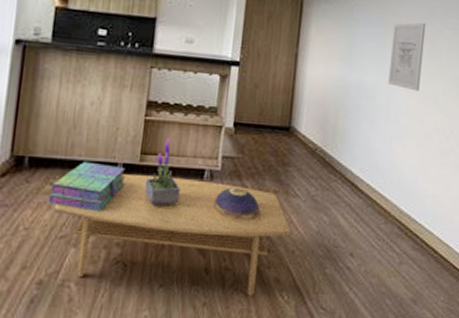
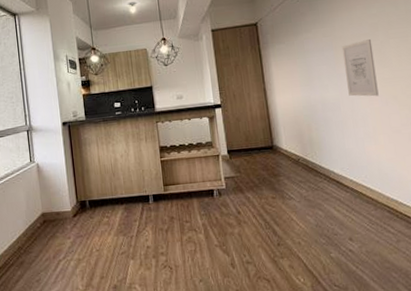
stack of books: present [48,161,126,212] -> none [107,197,158,232]
coffee table: present [54,174,291,296] -> none [112,198,294,282]
potted plant: present [144,137,181,207] -> none [171,170,200,222]
decorative bowl: present [213,188,260,220] -> none [226,199,265,225]

